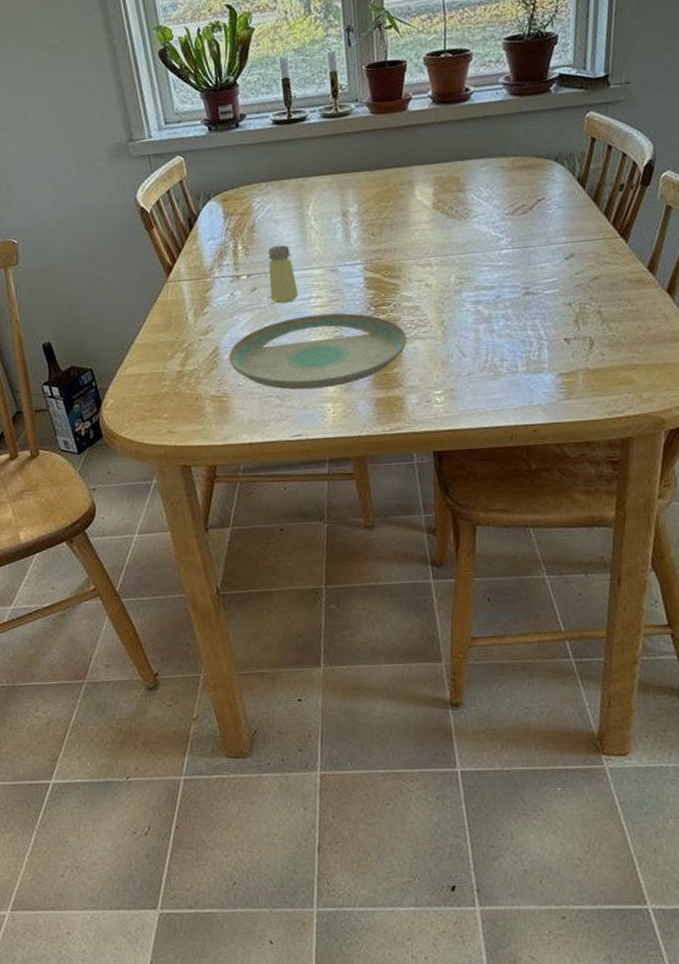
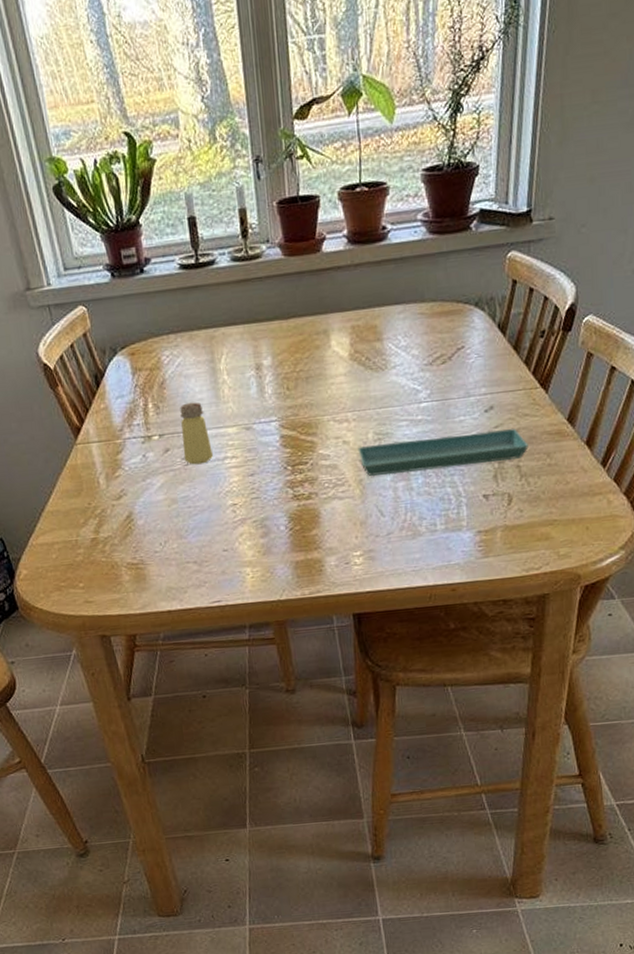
plate: present [229,313,407,390] -> none [143,473,325,555]
saucer: none [440,276,609,319] -> present [358,429,529,477]

